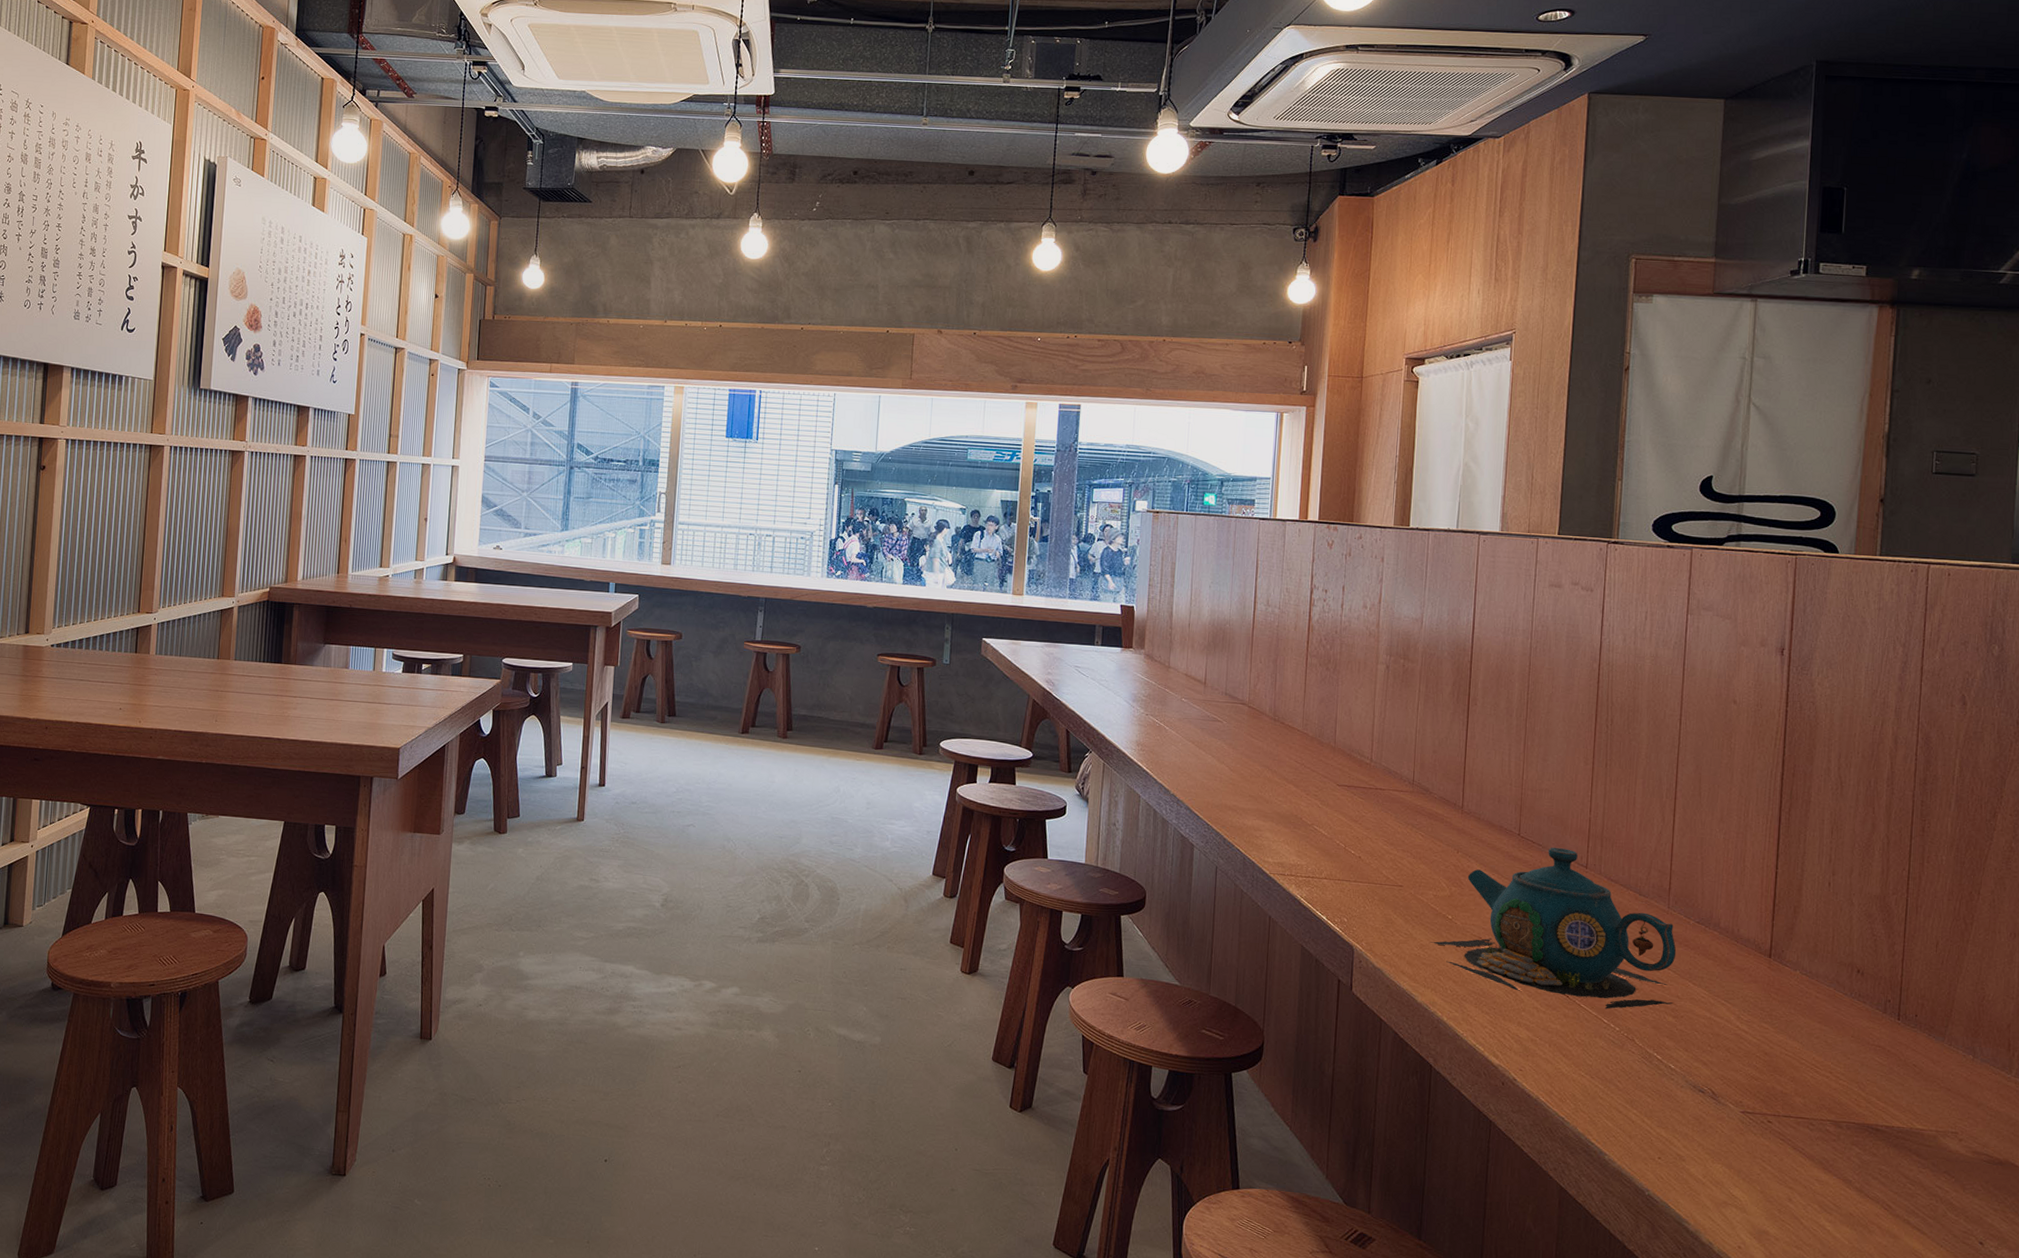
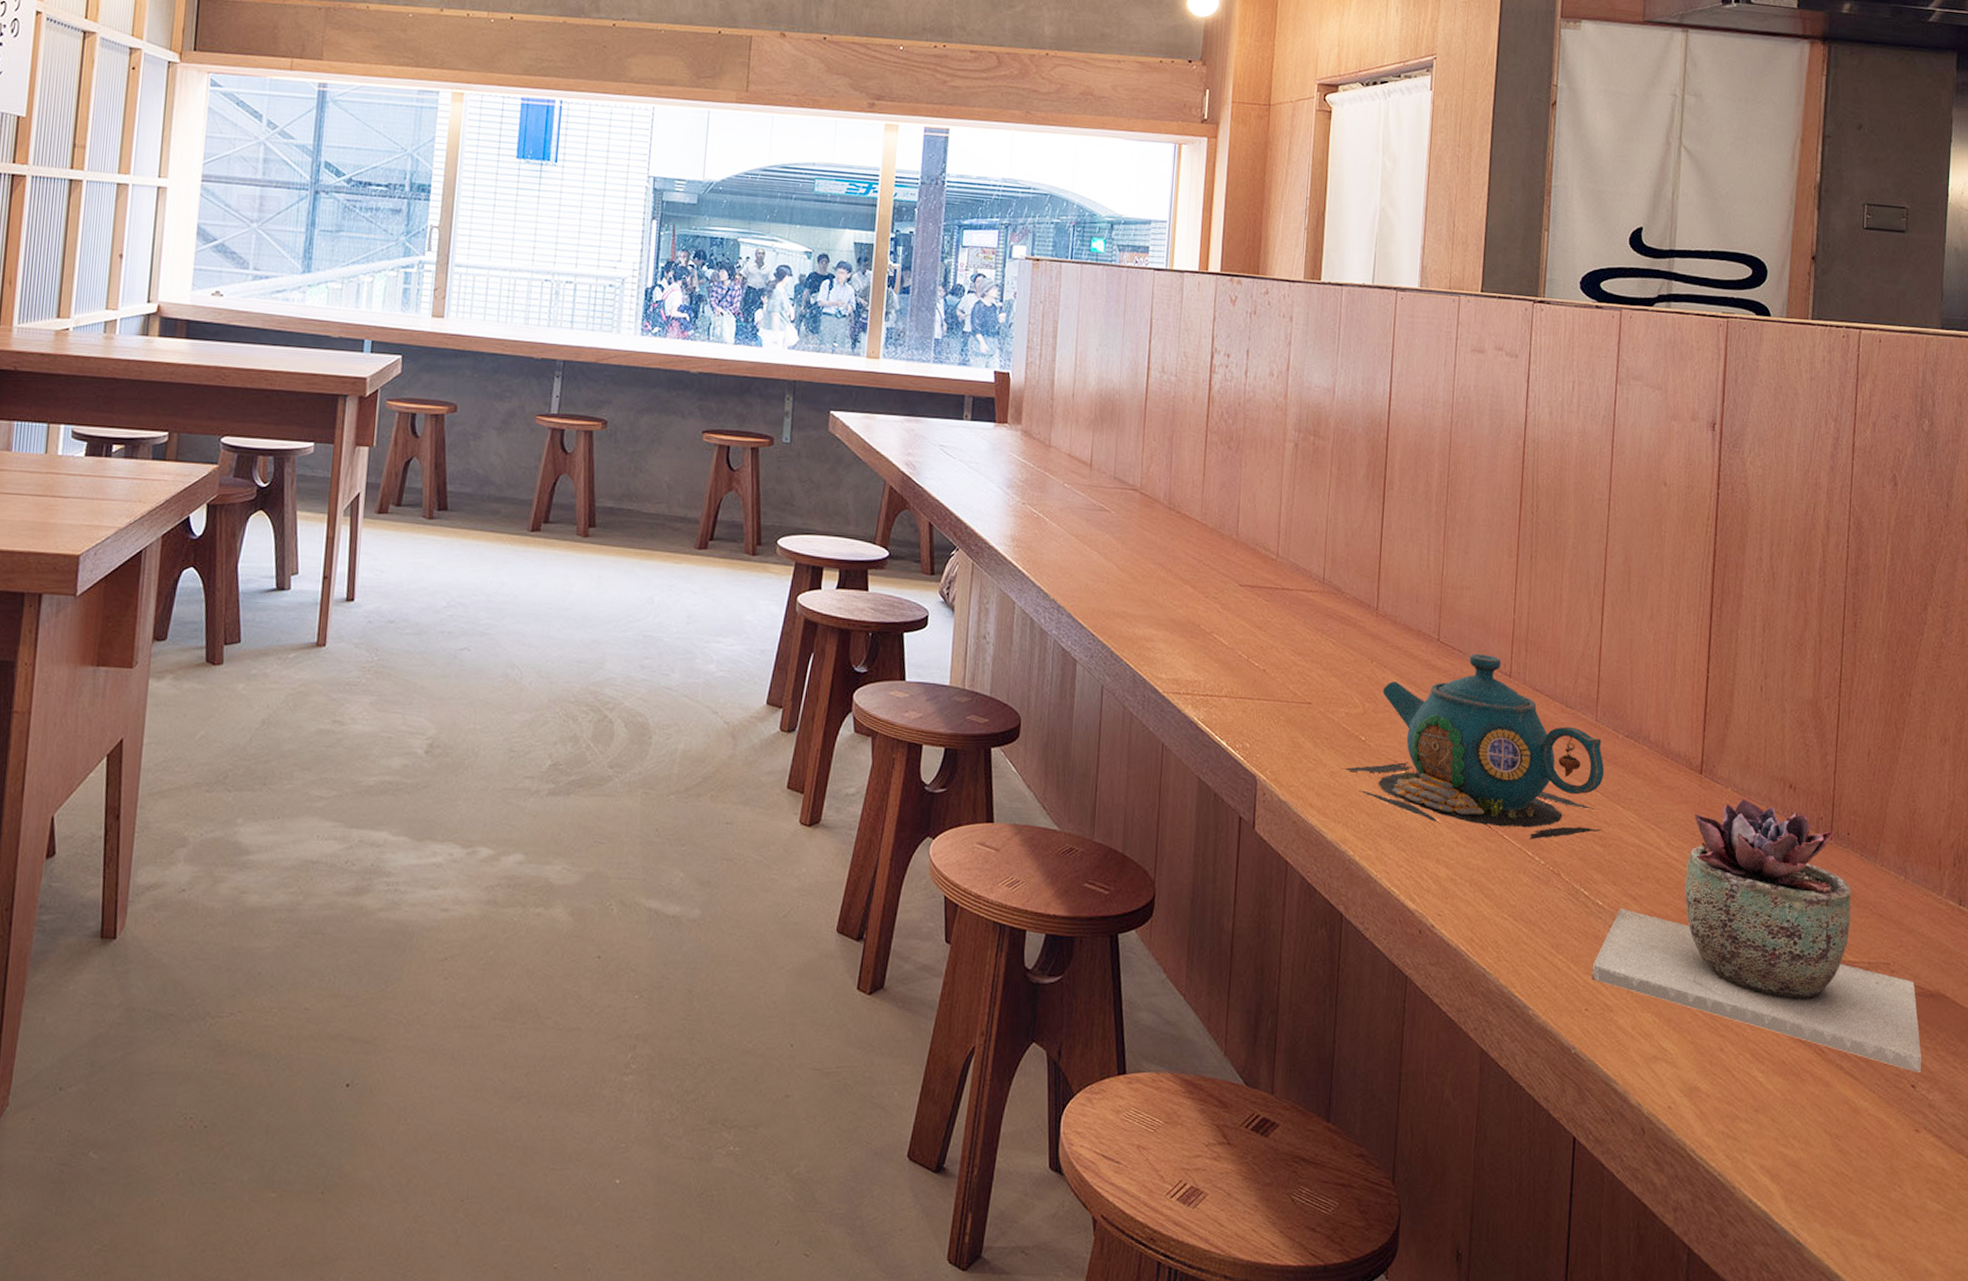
succulent plant: none [1664,980,1990,1231] -> present [1591,798,1922,1072]

